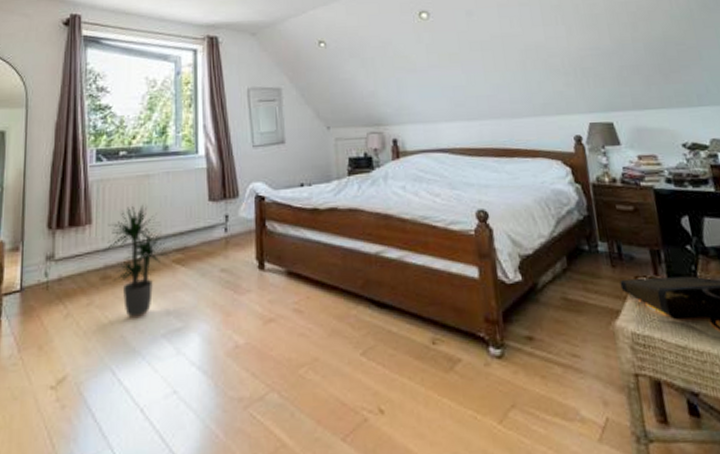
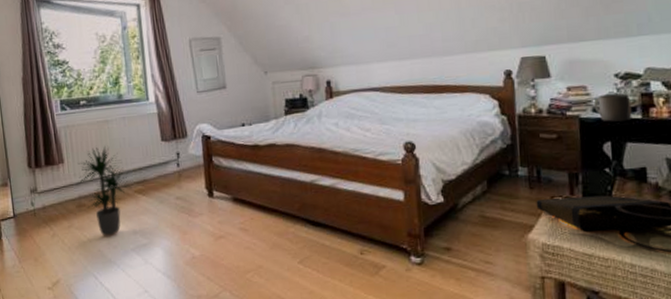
mug: none [665,164,706,195] -> present [593,93,632,122]

